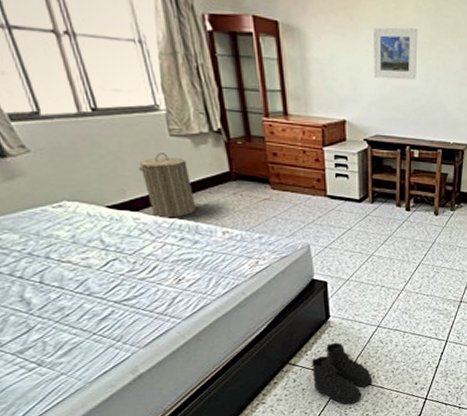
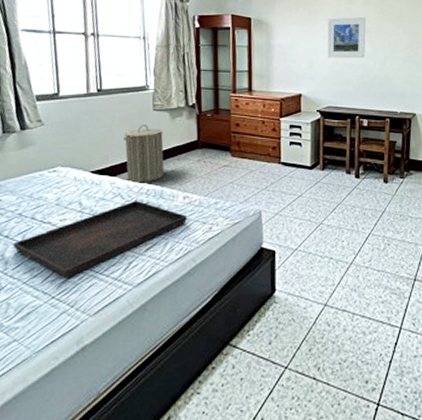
serving tray: none [30,236,230,316] -> present [12,200,187,278]
boots: present [311,342,373,404] -> none [252,321,318,403]

